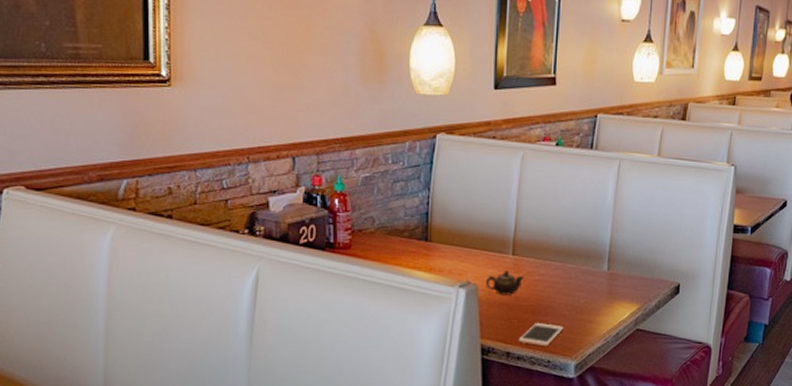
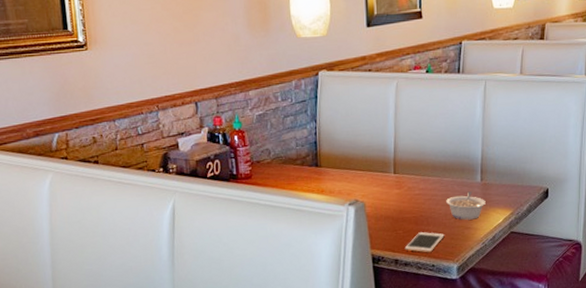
teapot: present [485,271,524,295] -> none [371,188,406,210]
legume: none [568,281,611,313] -> present [446,191,486,220]

